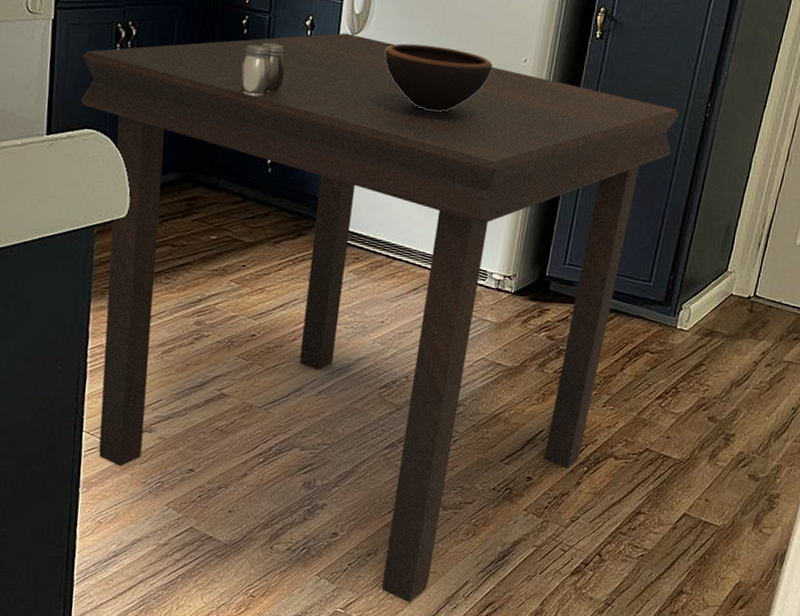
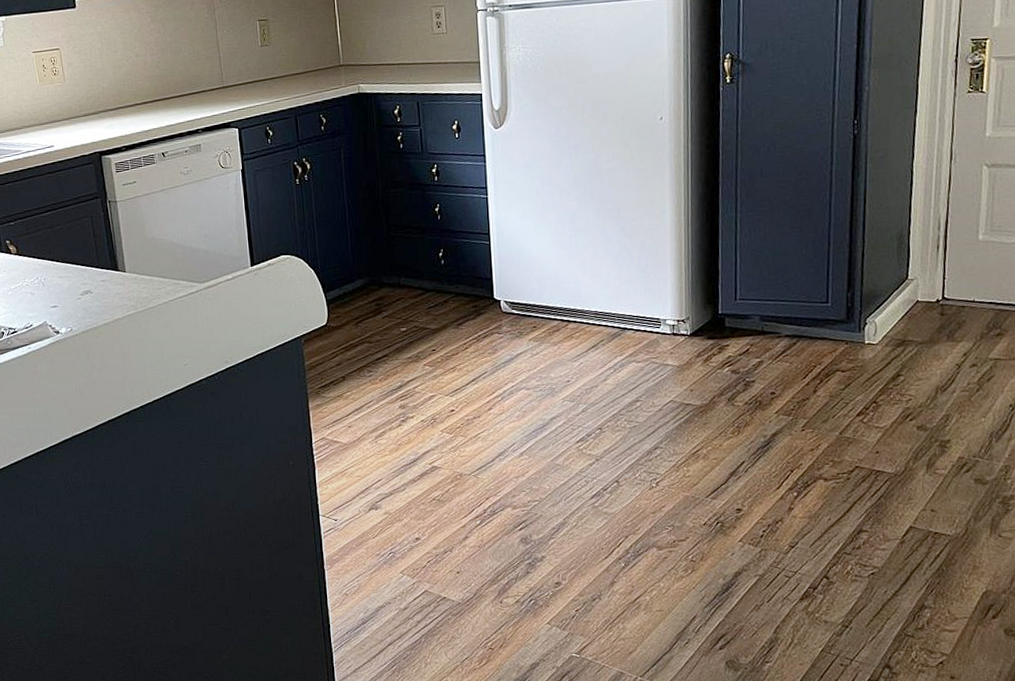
dining table: present [81,32,680,603] -> none [270,128,827,643]
salt and pepper shaker: present [240,42,285,97] -> none [403,150,442,201]
bowl: present [384,43,493,112] -> none [527,121,631,182]

